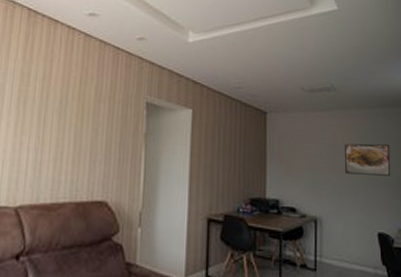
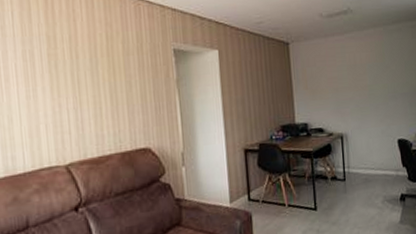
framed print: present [345,143,391,176] -> none [364,58,407,91]

